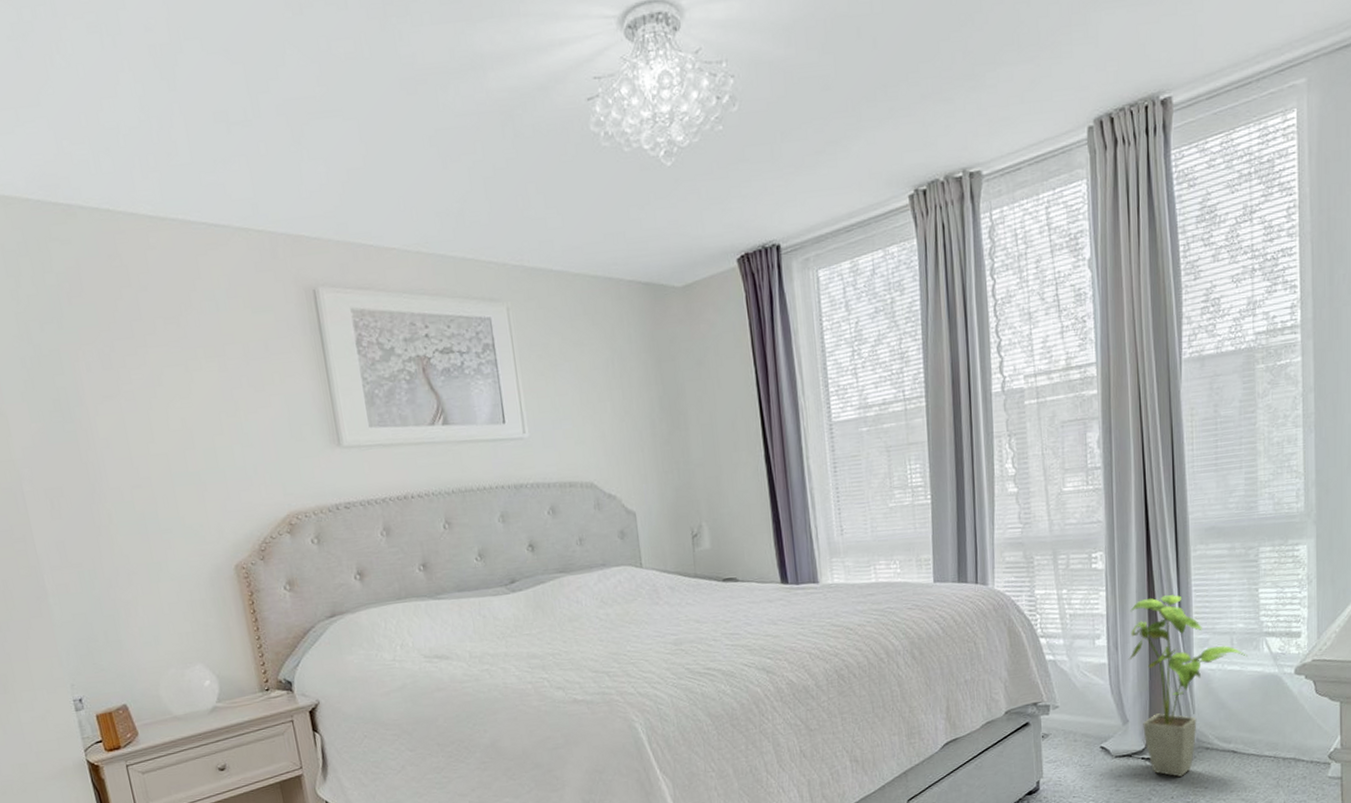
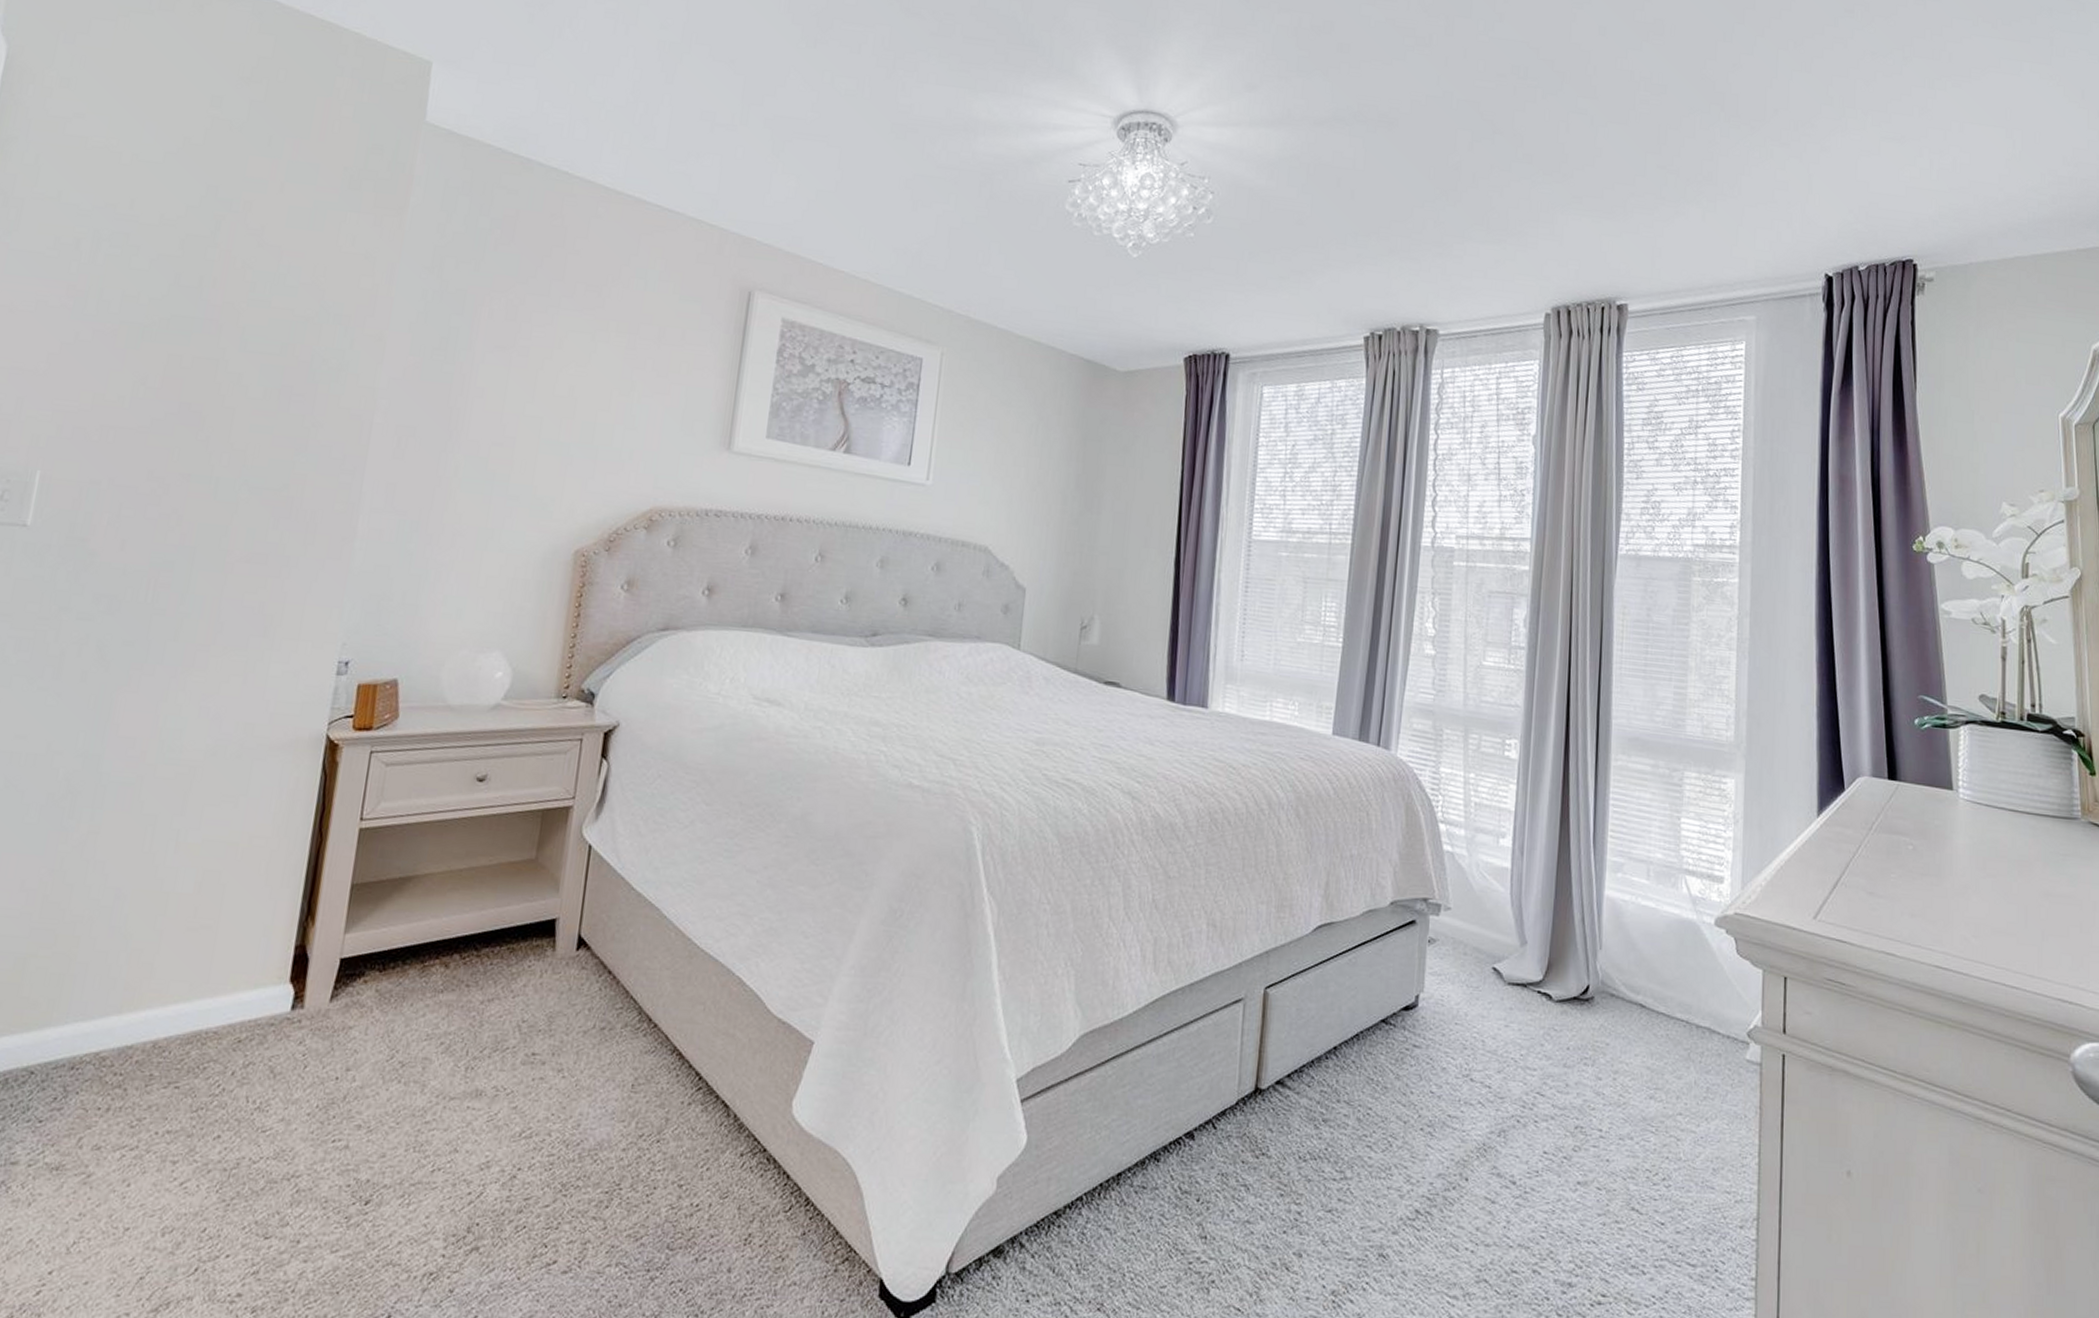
house plant: present [1128,595,1247,777] -> none [1533,803,1664,1024]

